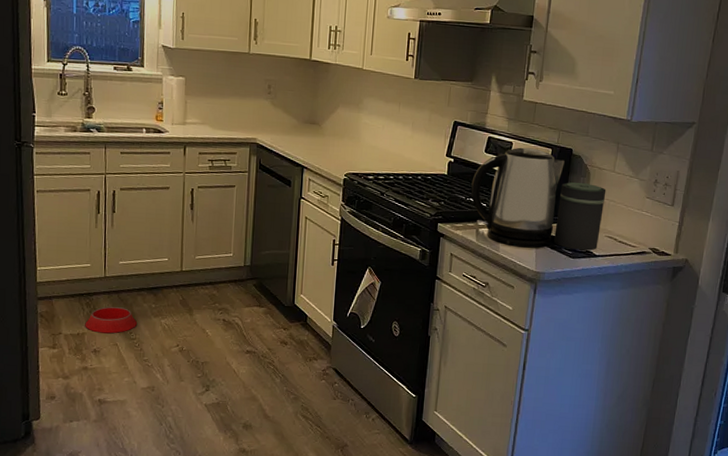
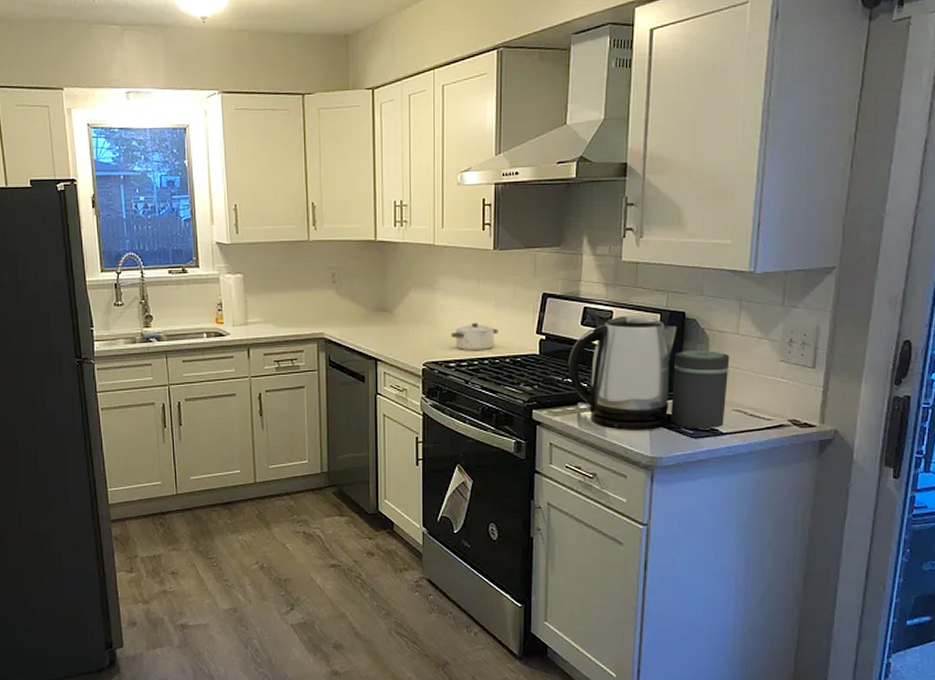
pet bowl: present [85,307,137,334] -> none [160,526,213,554]
cooking pot: none [371,141,413,168] -> present [450,322,498,351]

